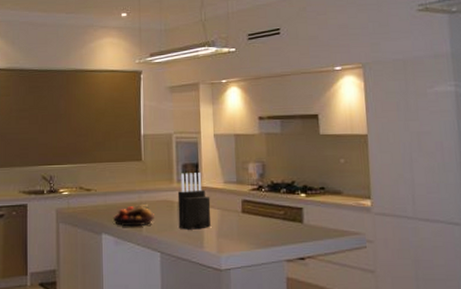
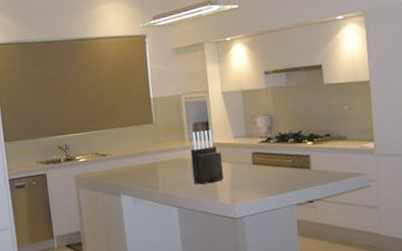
fruit bowl: present [113,205,154,227] -> none [130,164,170,187]

